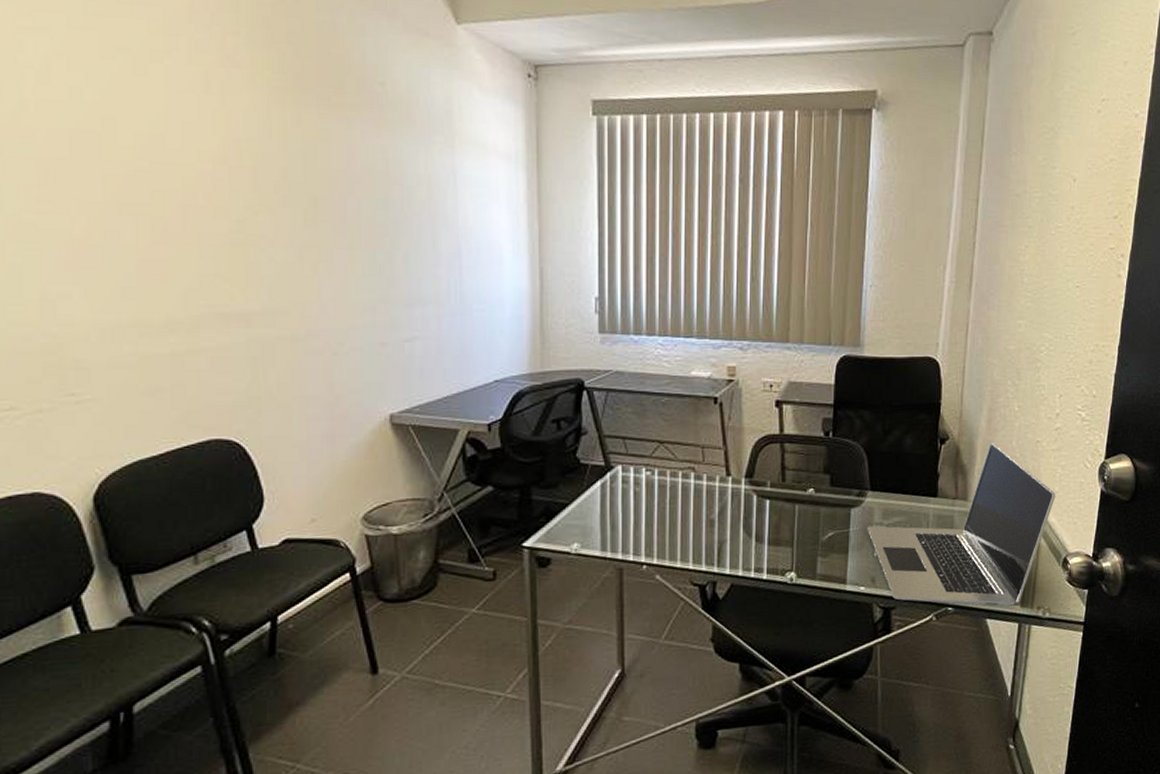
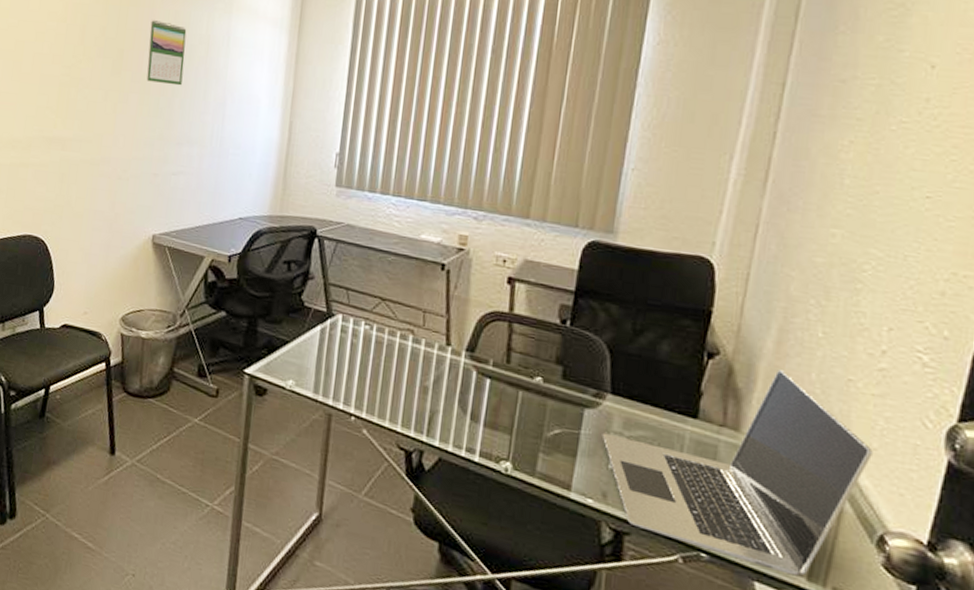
calendar: none [350,157,402,236] -> present [146,19,187,86]

